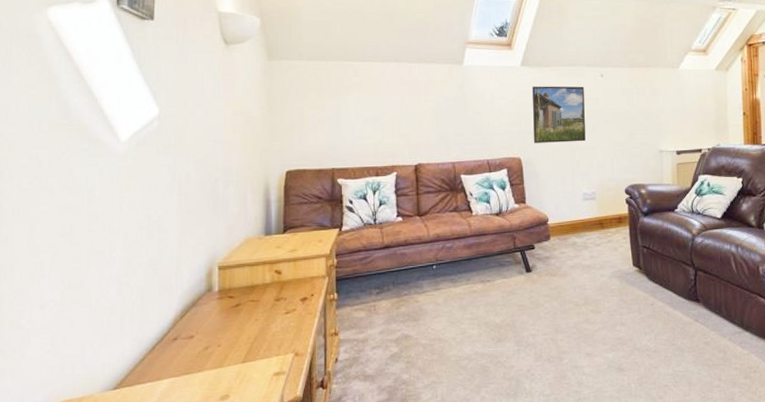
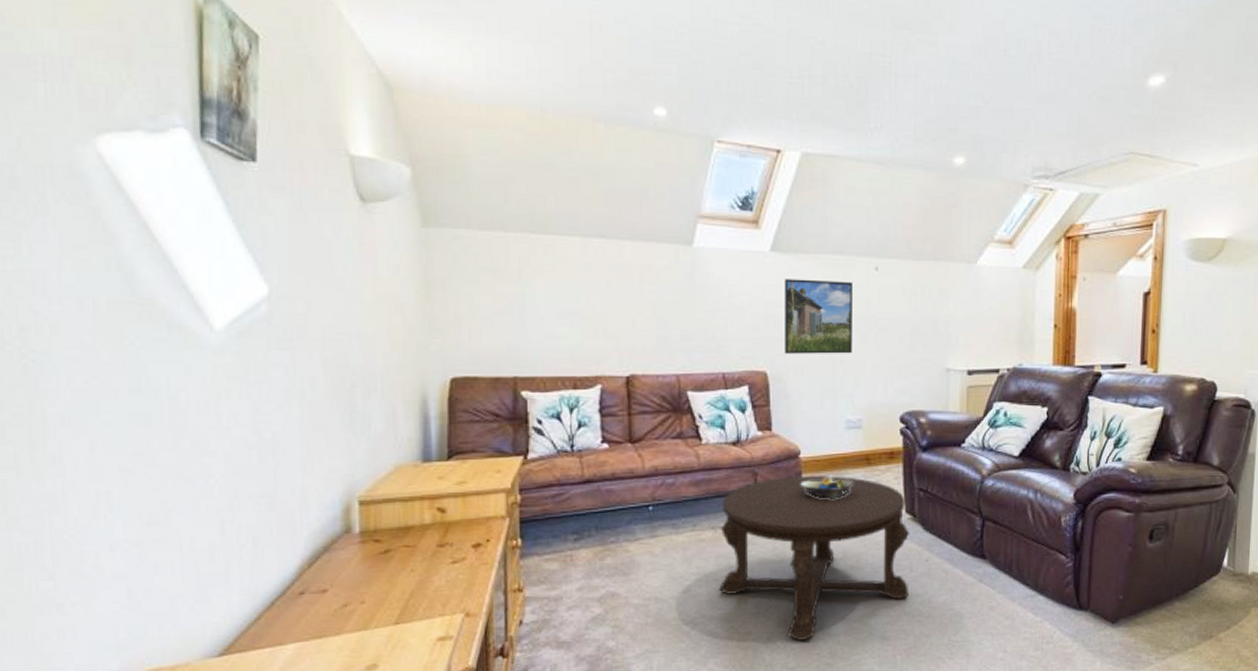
coffee table: none [488,237,639,372] -> present [719,476,910,640]
decorative bowl: none [549,236,591,257] -> present [800,473,853,499]

